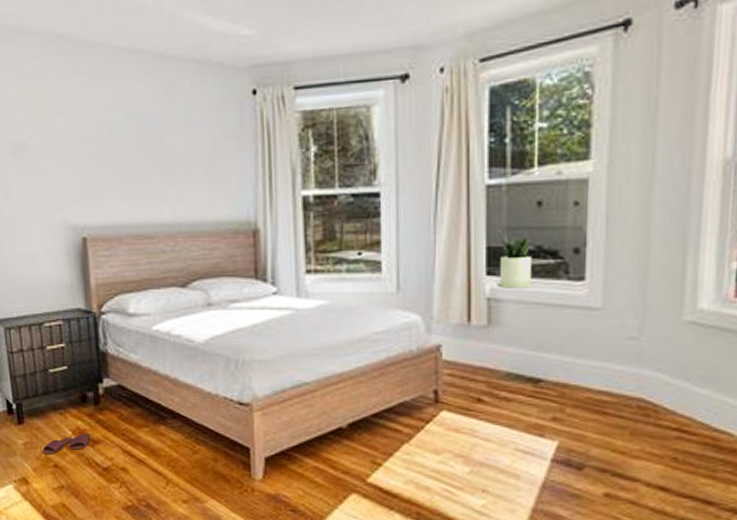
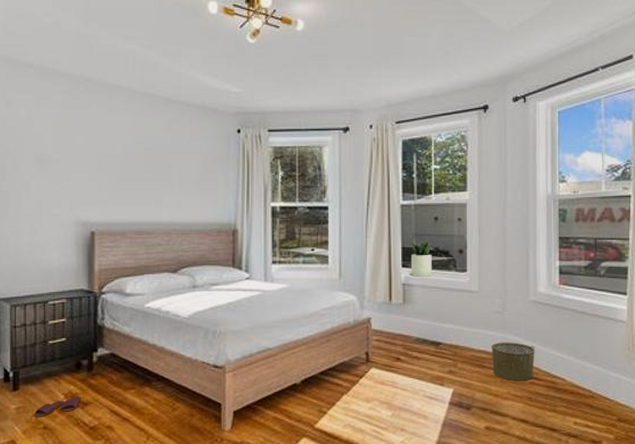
basket: none [618,380,688,435] -> present [491,342,535,381]

